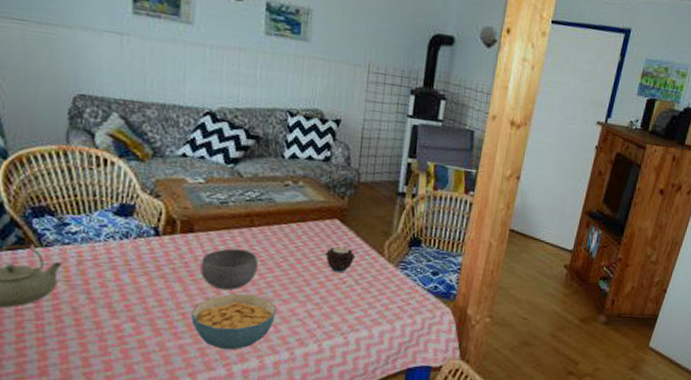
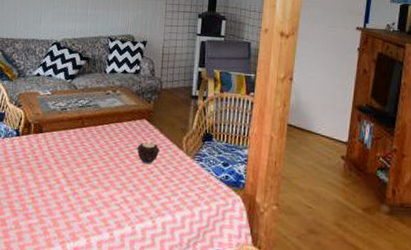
cereal bowl: present [190,294,277,350] -> none [38,182,100,230]
bowl: present [200,248,258,291] -> none [46,145,87,179]

